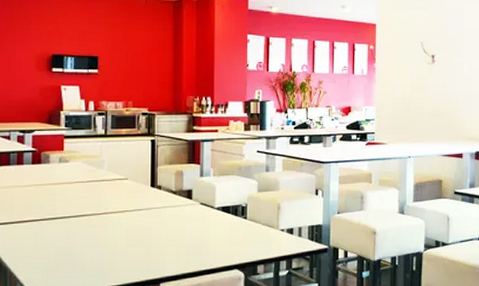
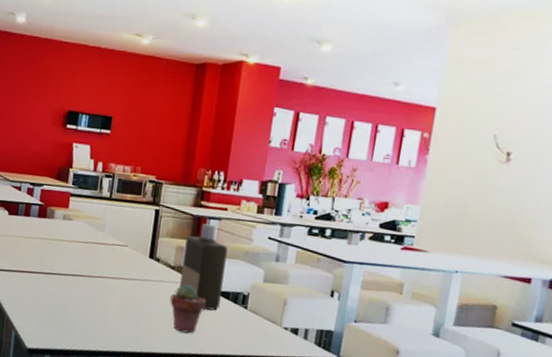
potted succulent: none [176,206,209,252] -> present [170,284,206,333]
bottle: none [183,147,222,226] -> present [180,223,228,311]

